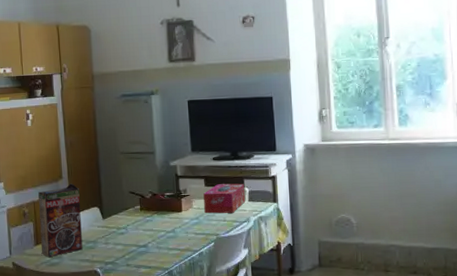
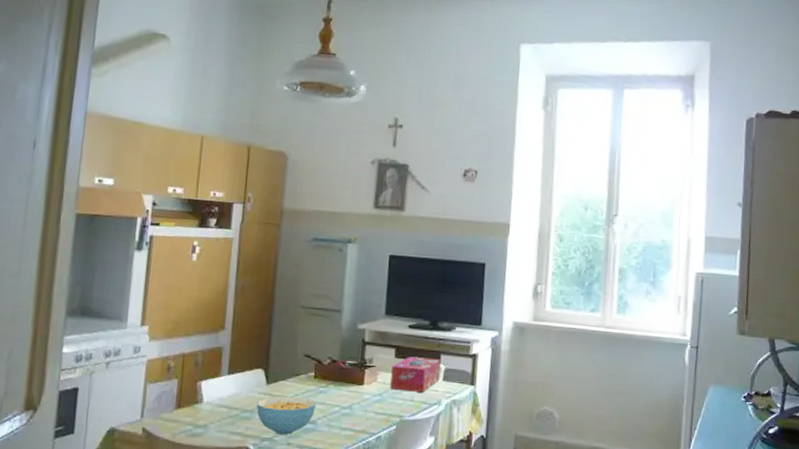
cereal box: present [38,183,83,257] -> none [182,336,243,425]
cereal bowl: none [98,227,145,258] -> present [256,396,316,435]

